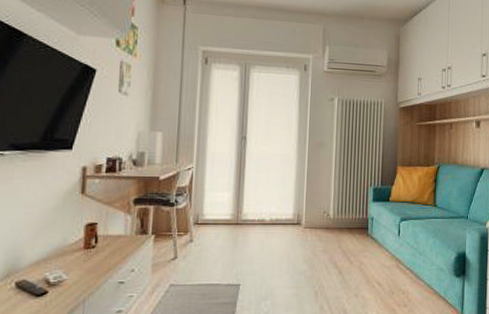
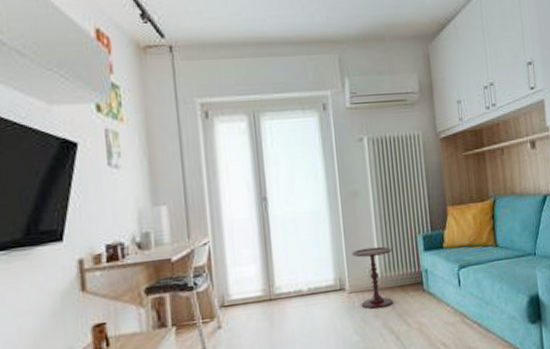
side table: none [311,192,345,245] -> present [351,246,394,310]

